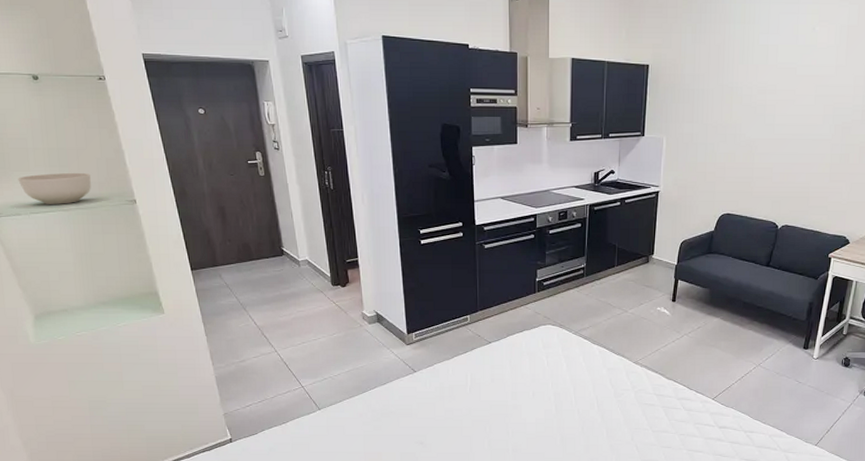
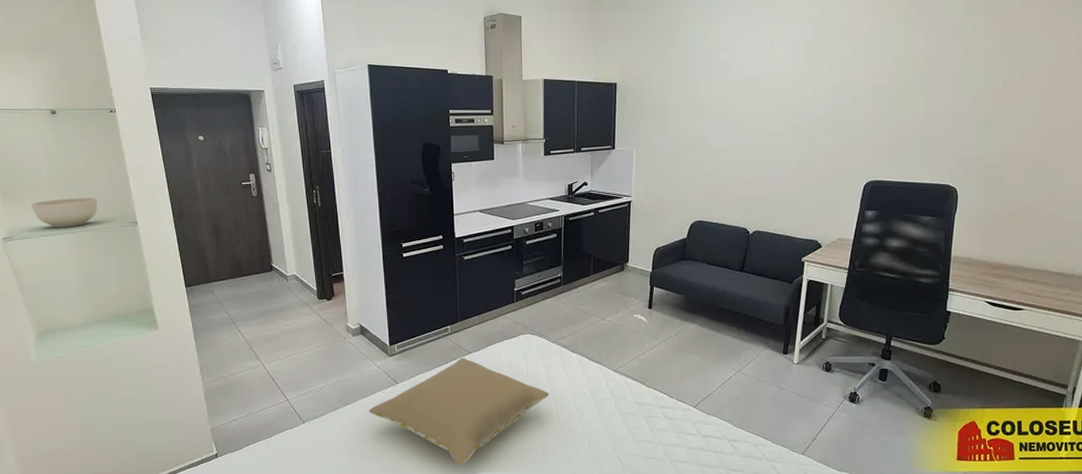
pillow: none [386,347,570,454] -> present [369,357,550,467]

